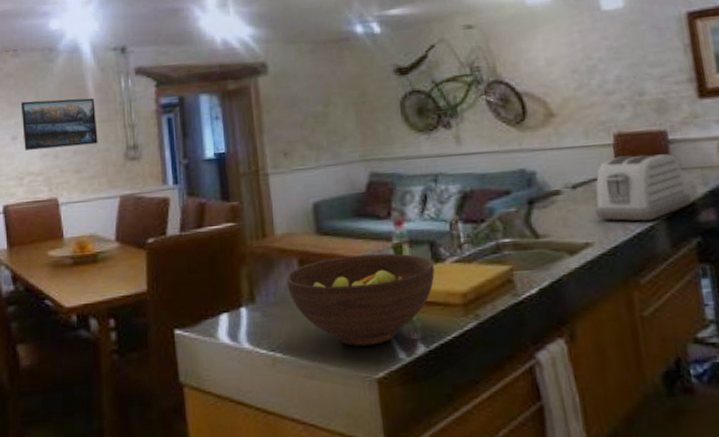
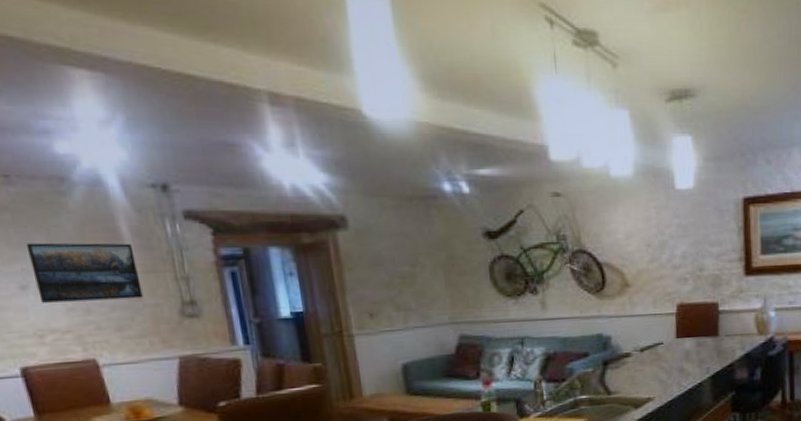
toaster: present [594,154,693,221] -> none [656,322,732,379]

